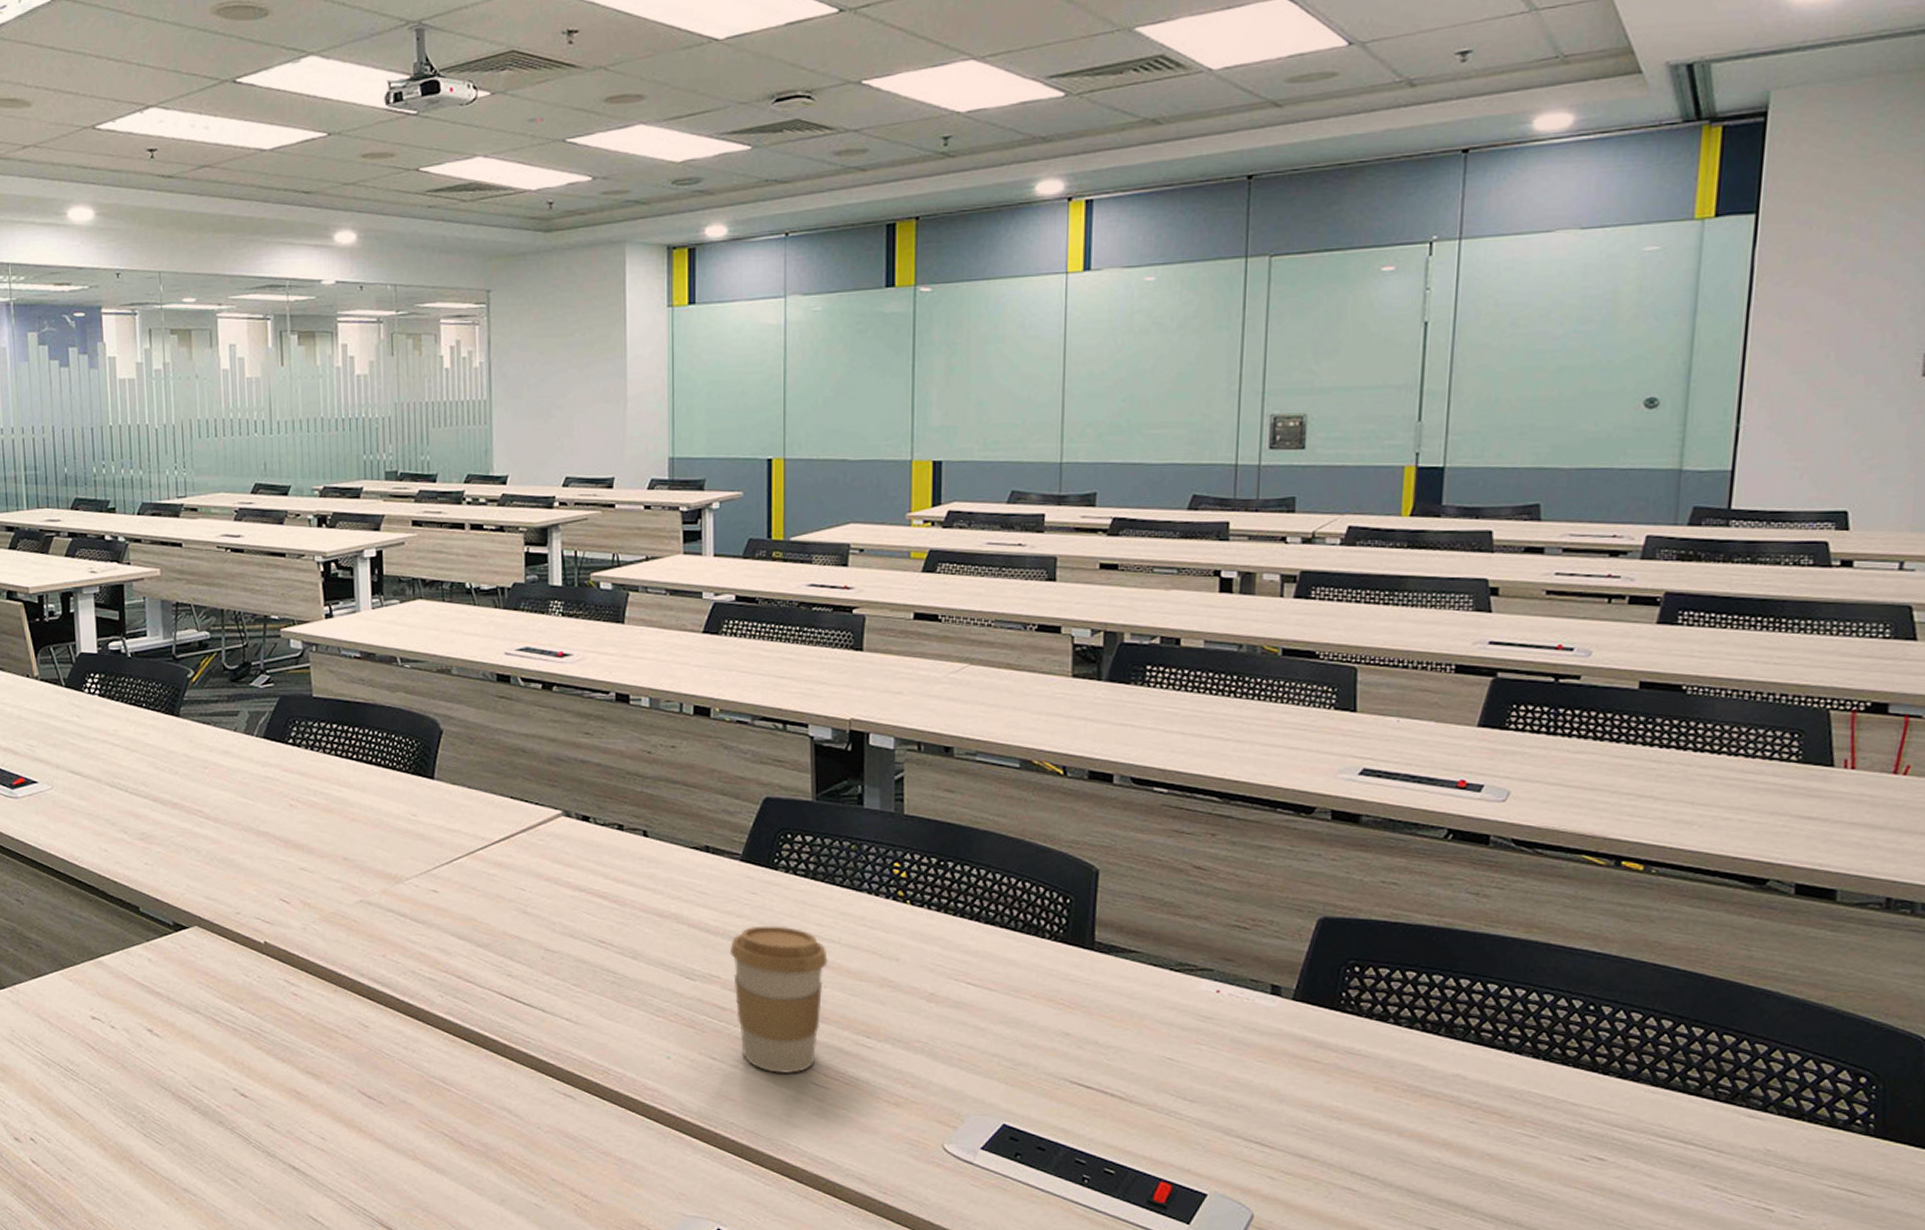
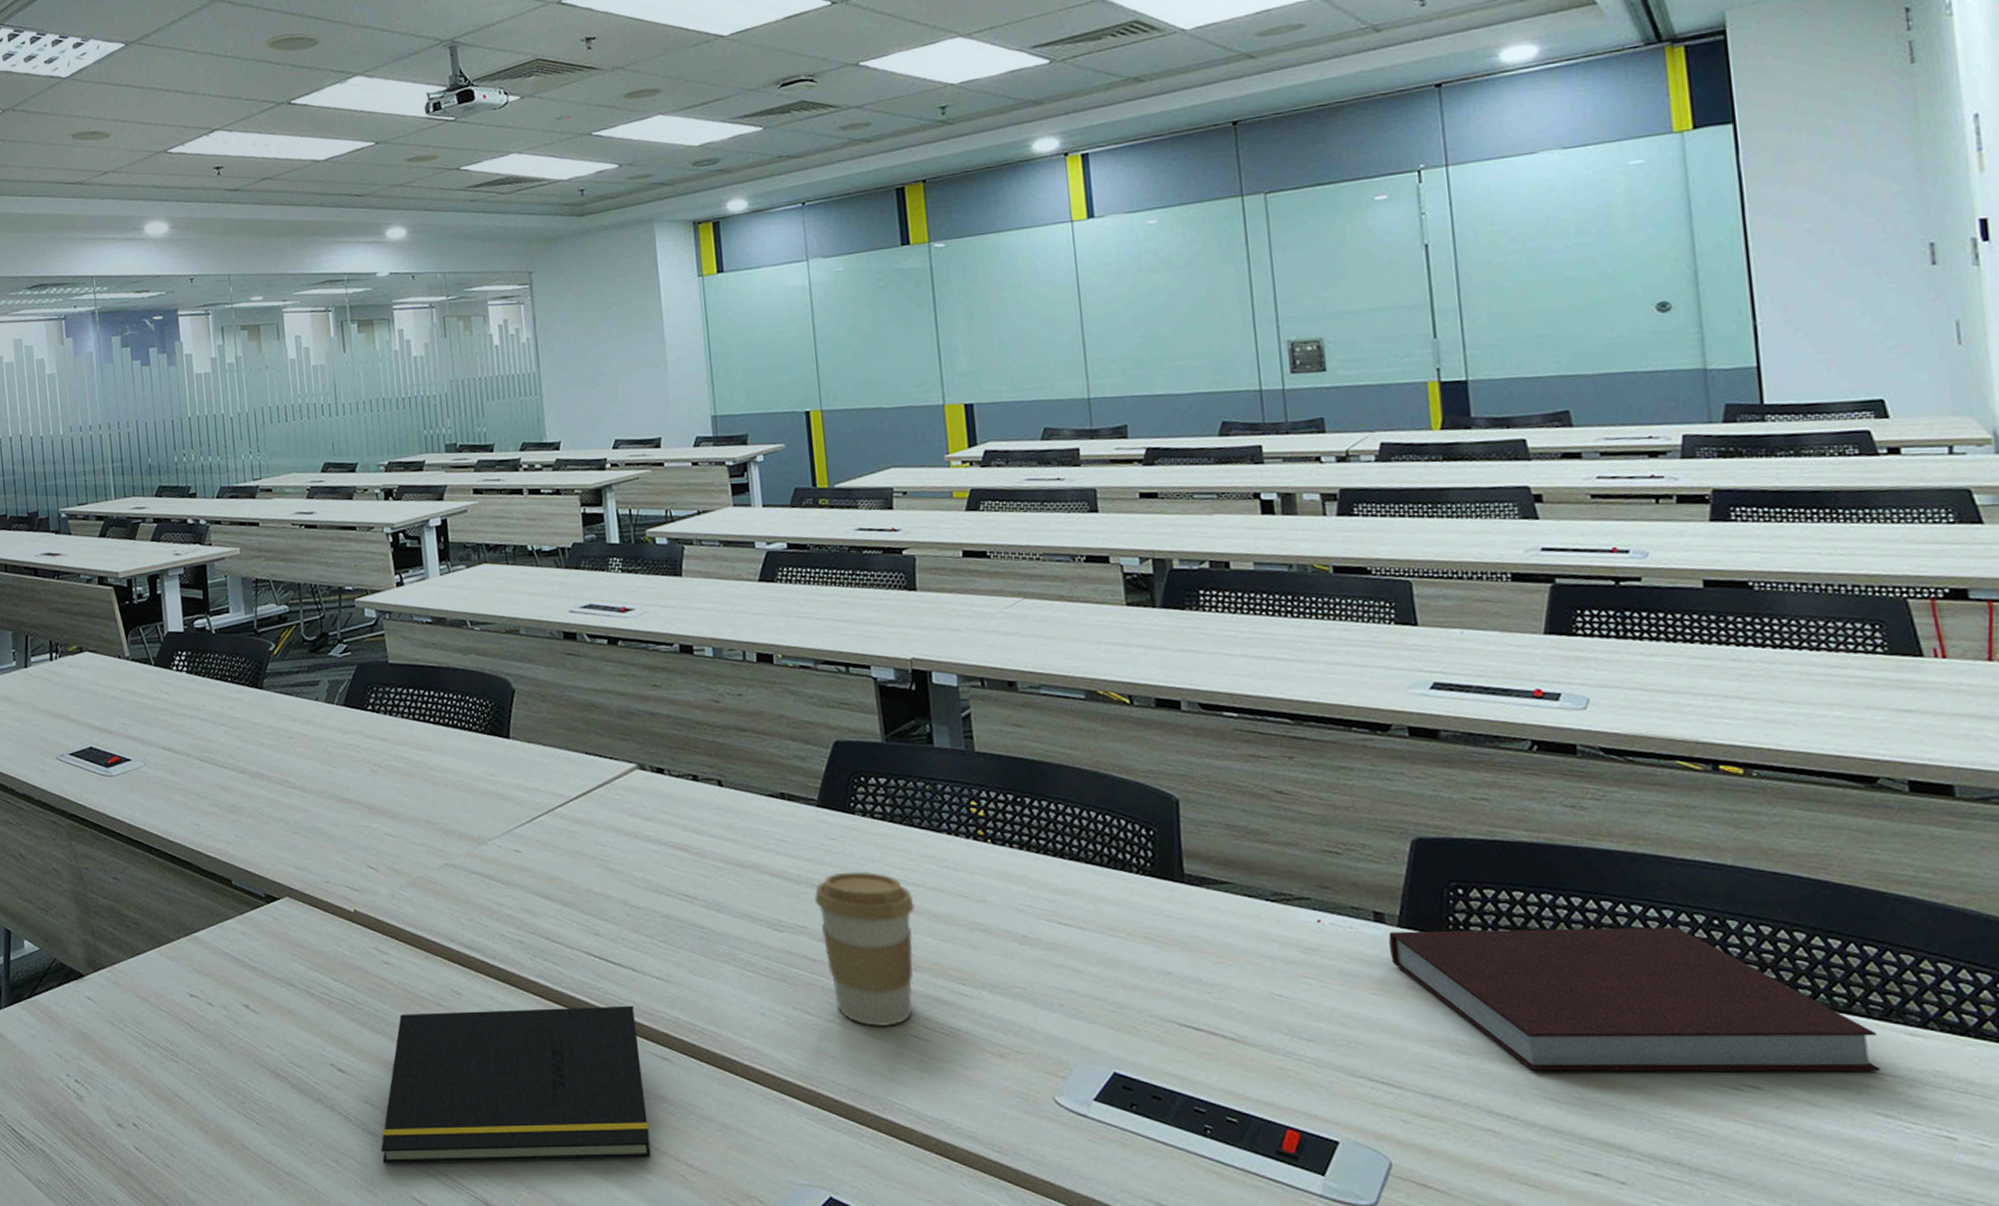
notepad: none [280,1044,547,1188] -> present [381,1005,651,1164]
notebook: none [1281,1004,1720,1149] -> present [1388,927,1881,1072]

